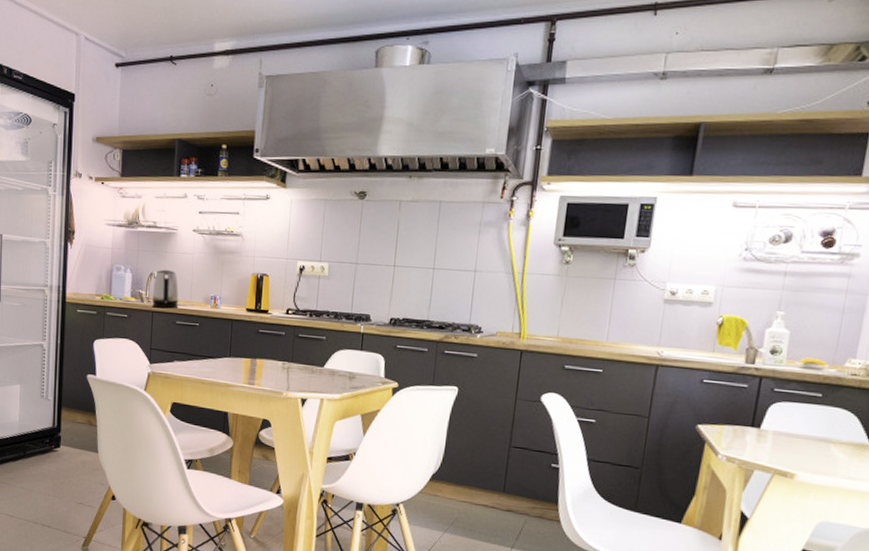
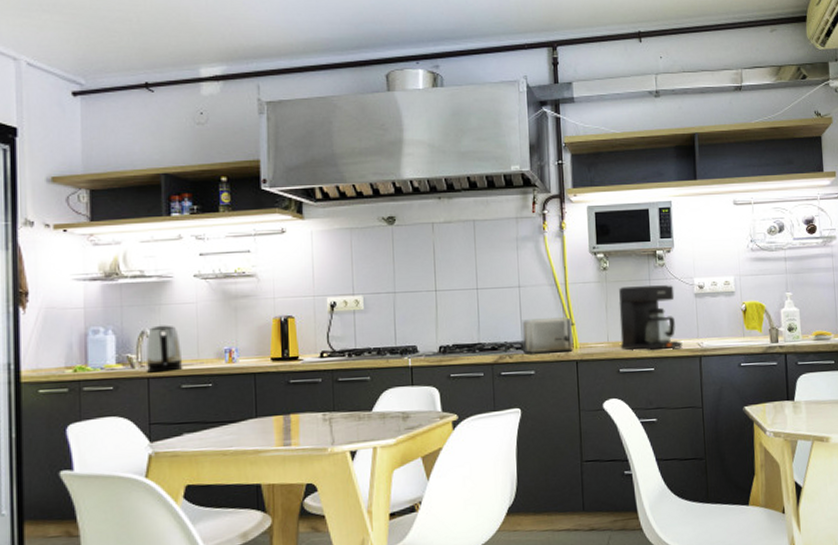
toaster: none [468,303,527,342] -> present [520,317,576,356]
coffee maker: none [570,283,642,354] -> present [619,285,683,352]

